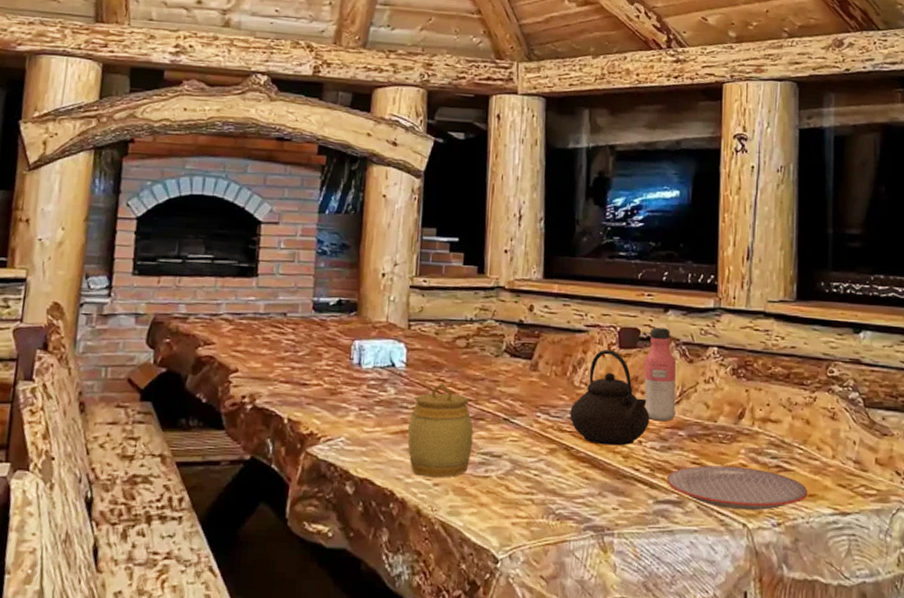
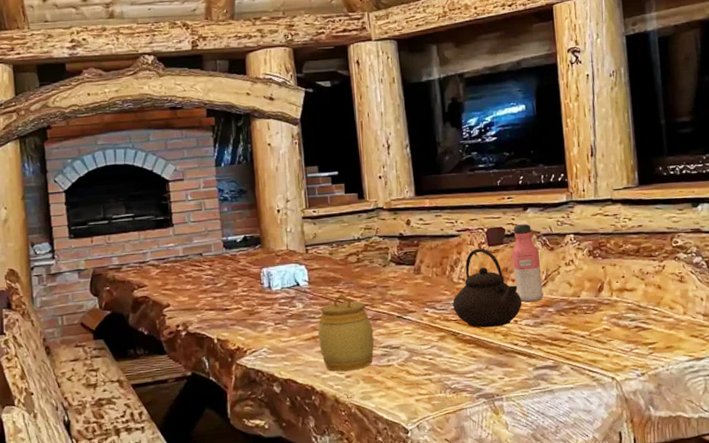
plate: present [666,465,808,511] -> none [542,331,666,367]

